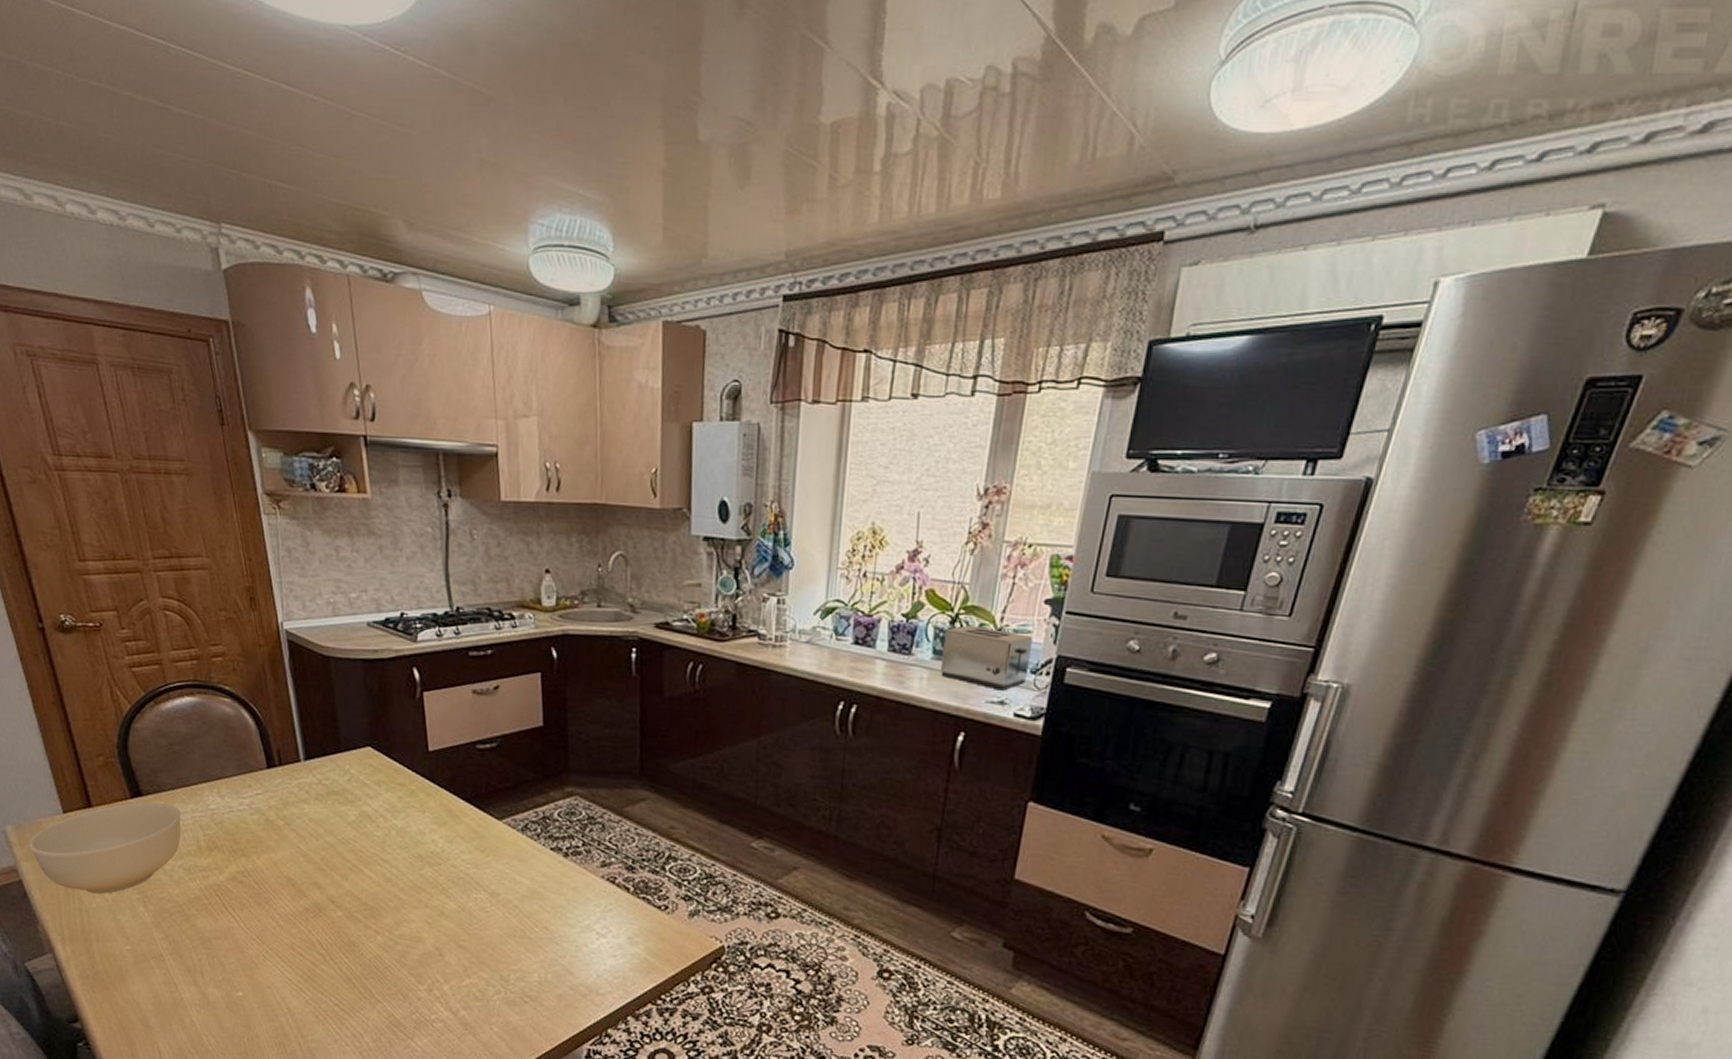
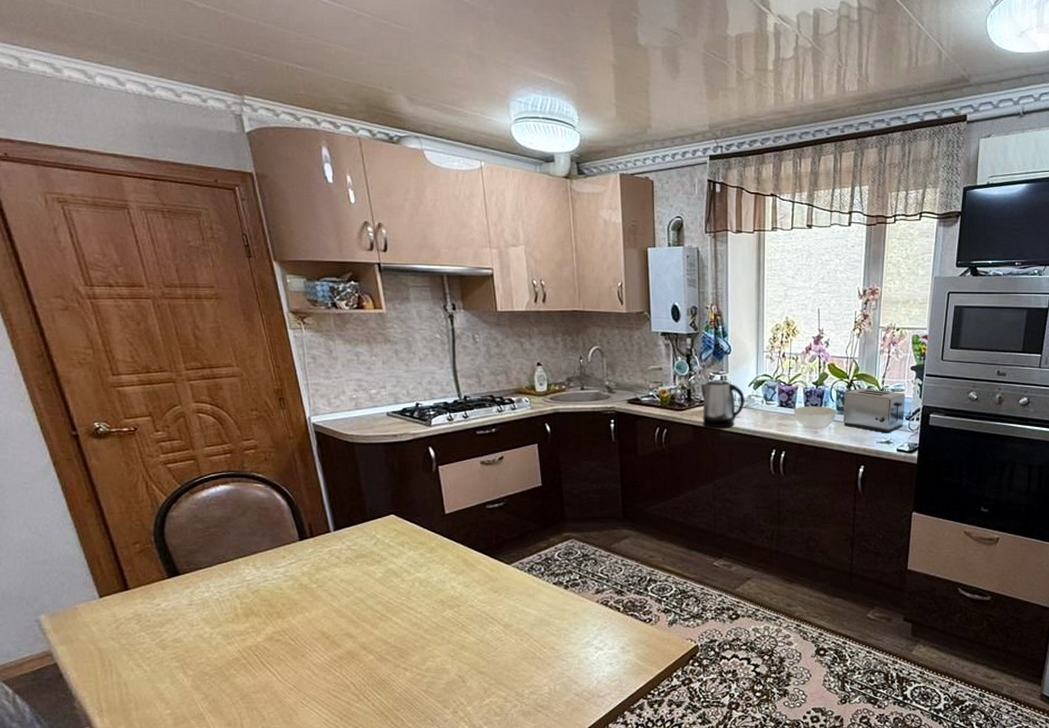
bowl: present [29,802,181,894] -> none [64,580,218,666]
kettle: none [749,602,808,669] -> present [700,379,745,429]
bowl: none [872,645,933,679] -> present [793,406,837,429]

